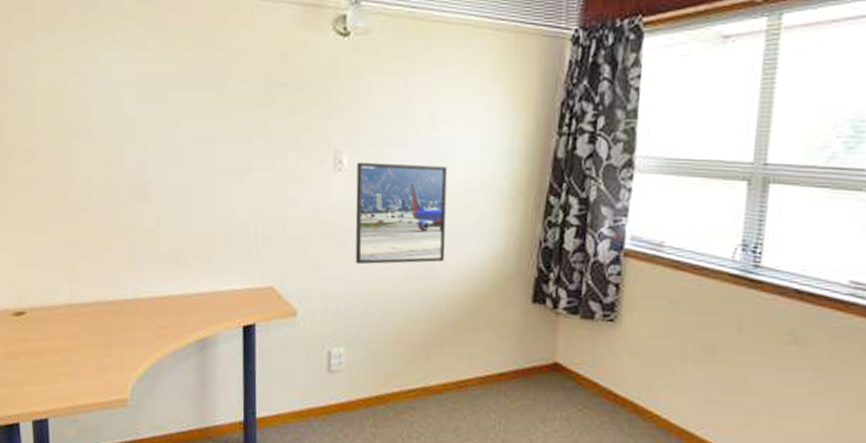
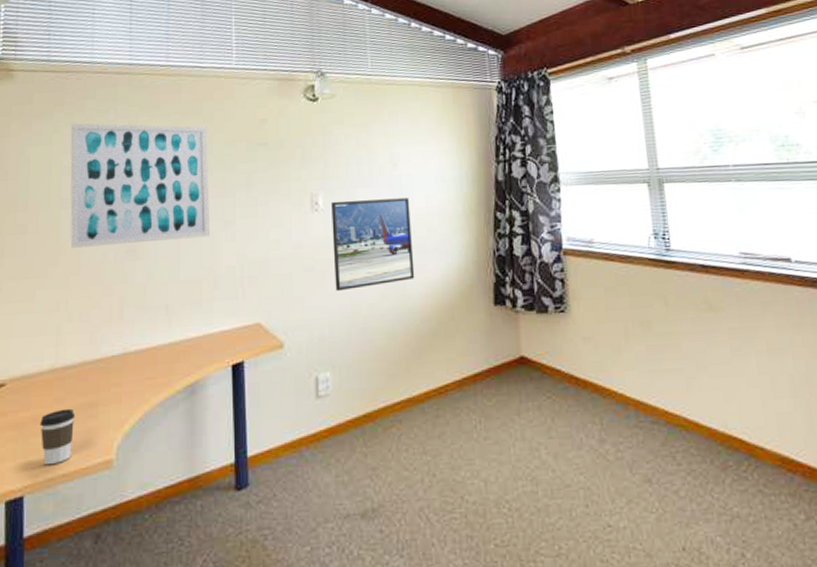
coffee cup: none [59,344,92,395] -> present [40,408,76,465]
wall art: none [74,40,223,187] -> present [70,123,209,248]

